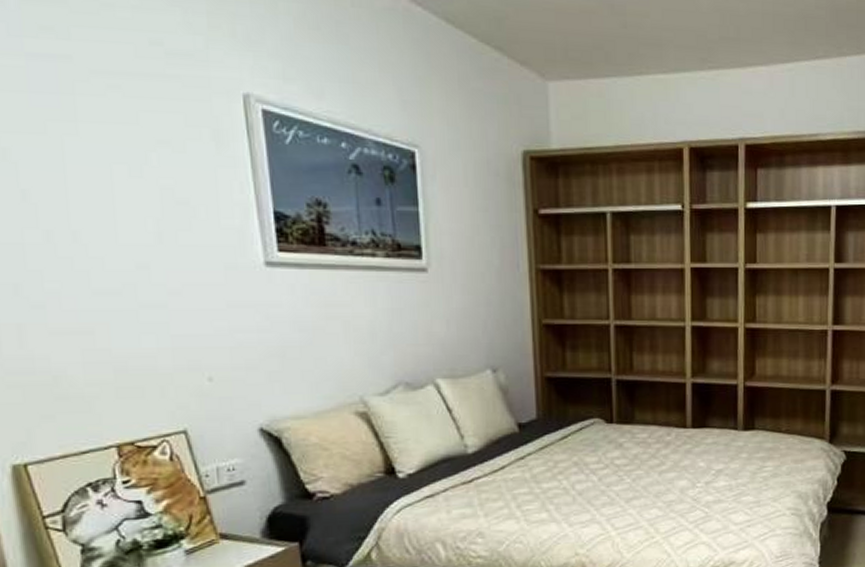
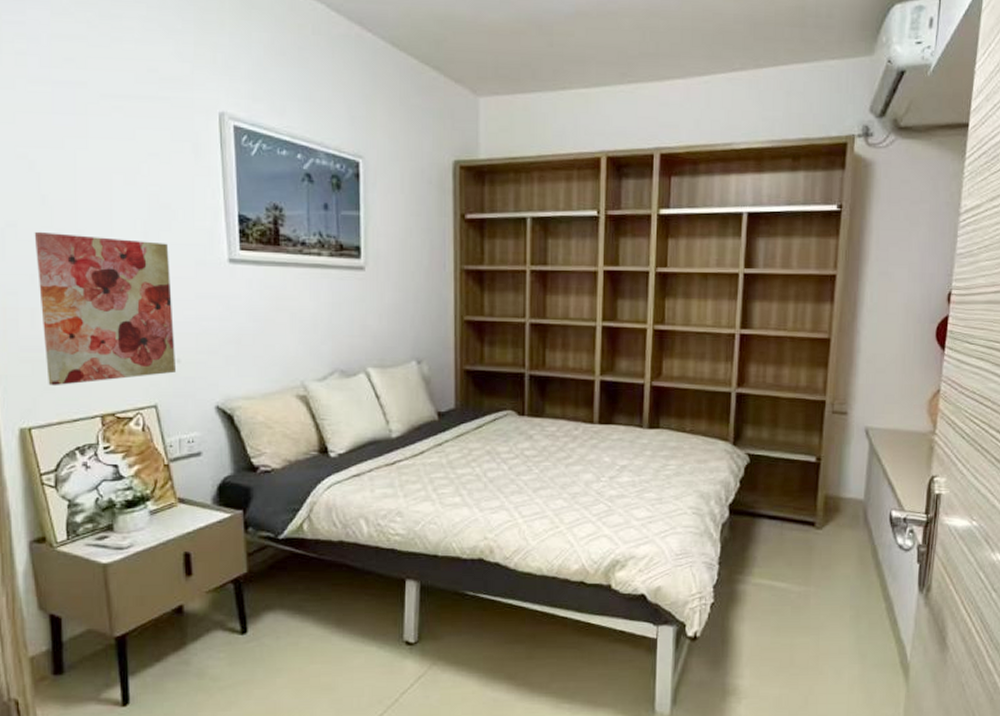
wall art: none [14,232,207,414] -> present [34,231,175,386]

